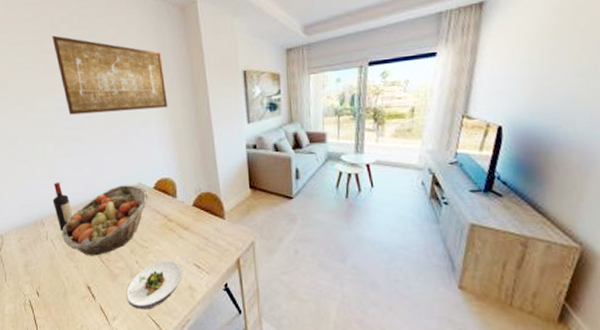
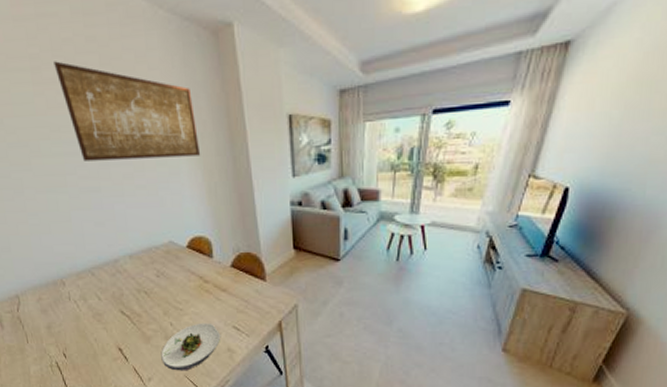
wine bottle: present [53,182,73,231] -> none [71,238,97,291]
fruit basket: present [62,185,150,256] -> none [85,243,183,318]

